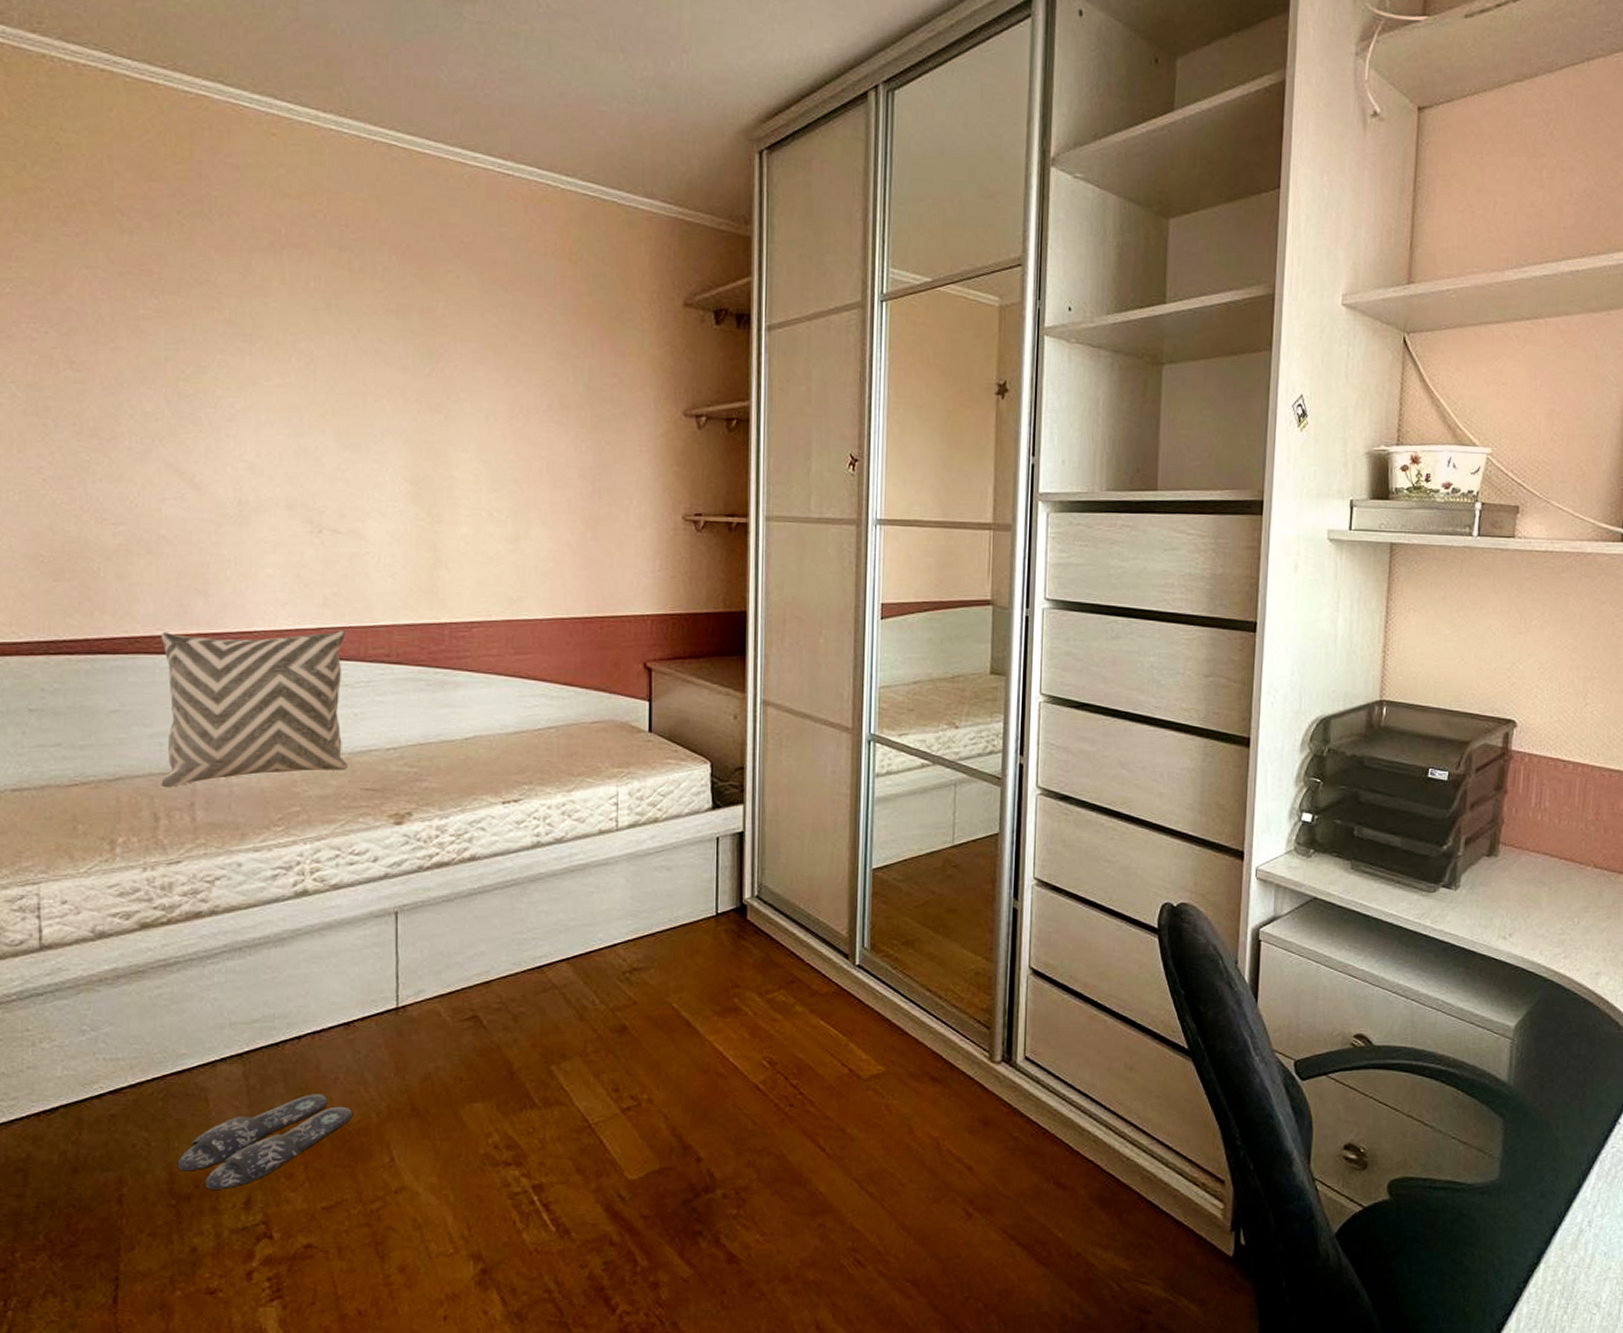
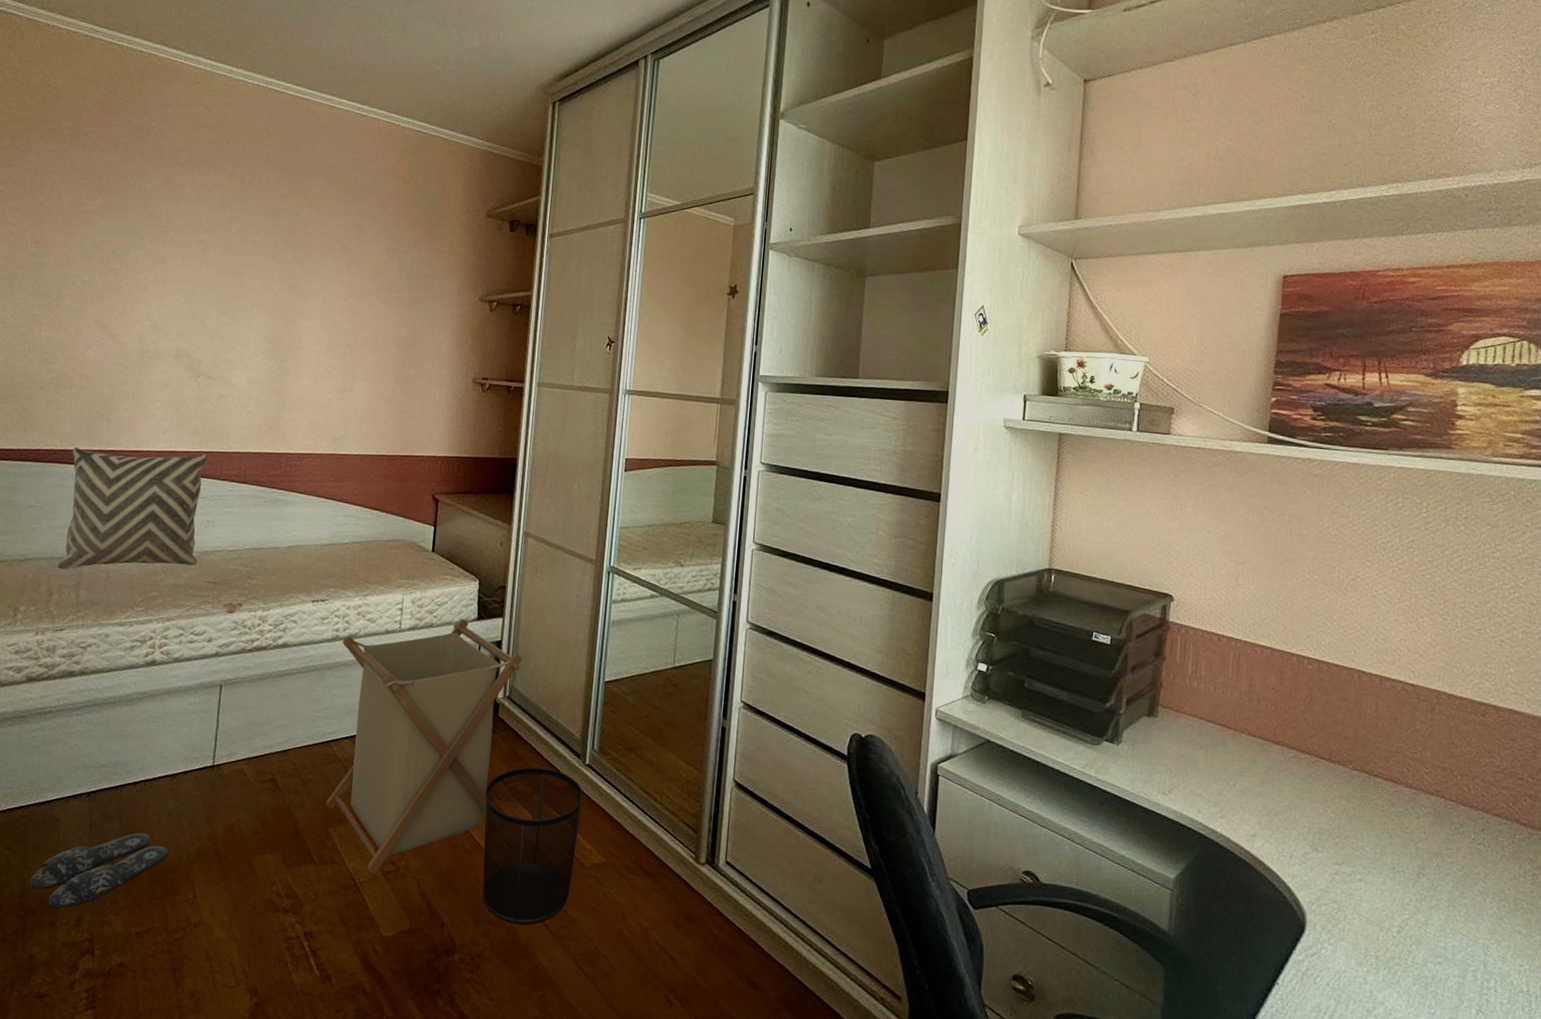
laundry basket: none [544,810,771,1113] -> present [326,619,522,875]
waste bin: none [737,973,855,1149] -> present [482,766,583,925]

